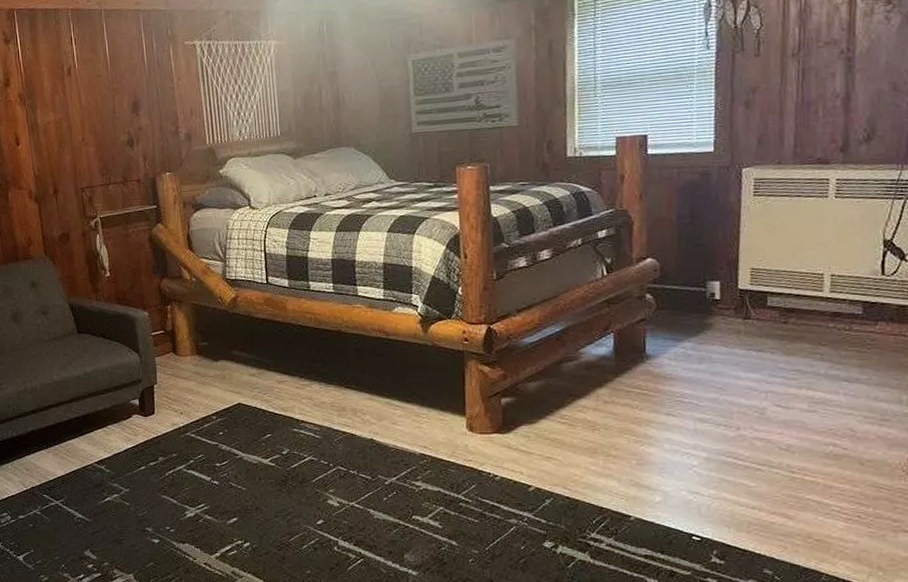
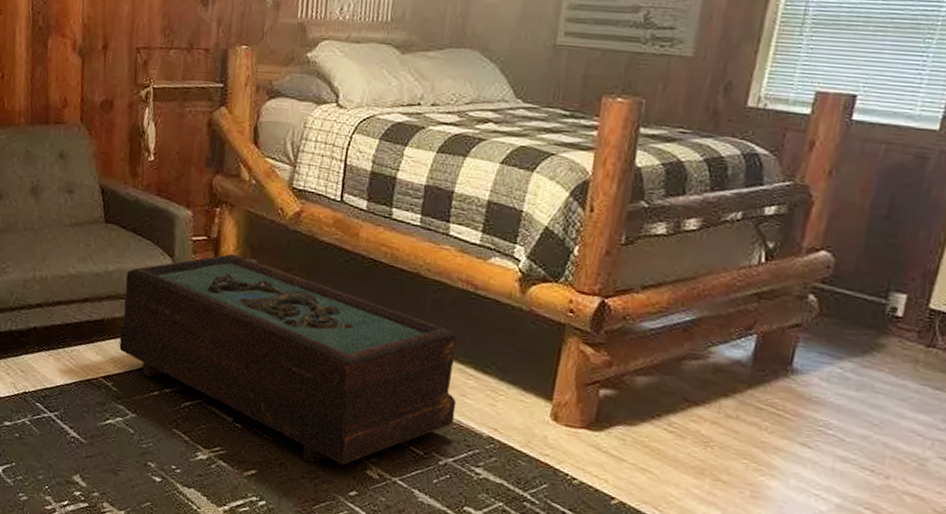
coffee table: none [102,341,391,503] -> present [119,253,457,466]

